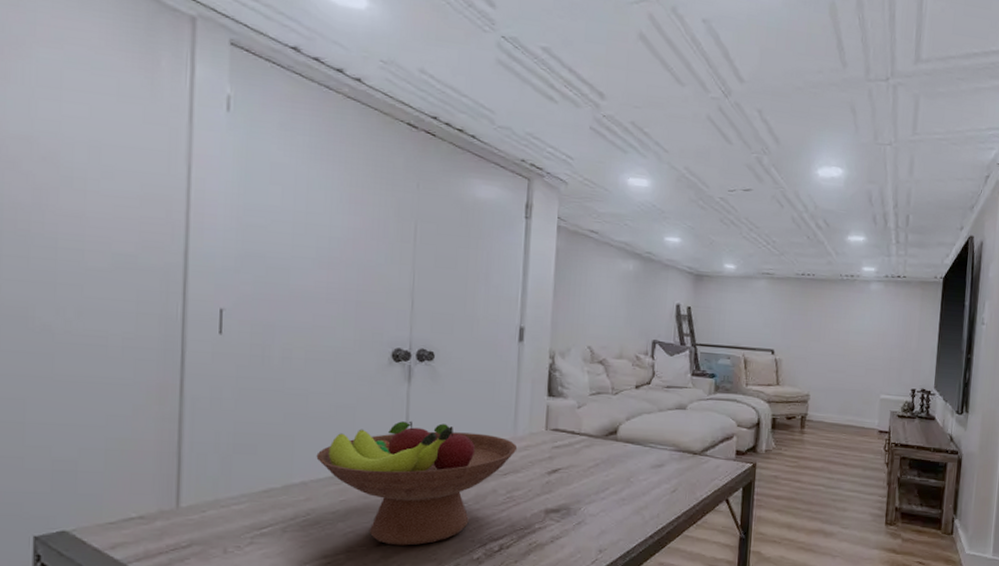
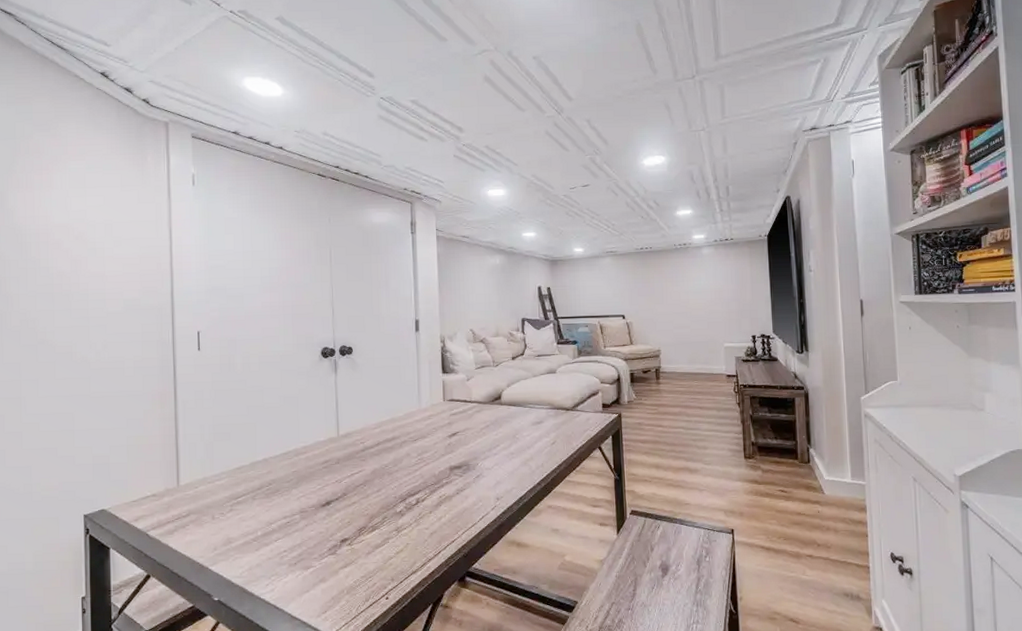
fruit bowl: present [316,420,518,546] -> none [273,403,423,505]

